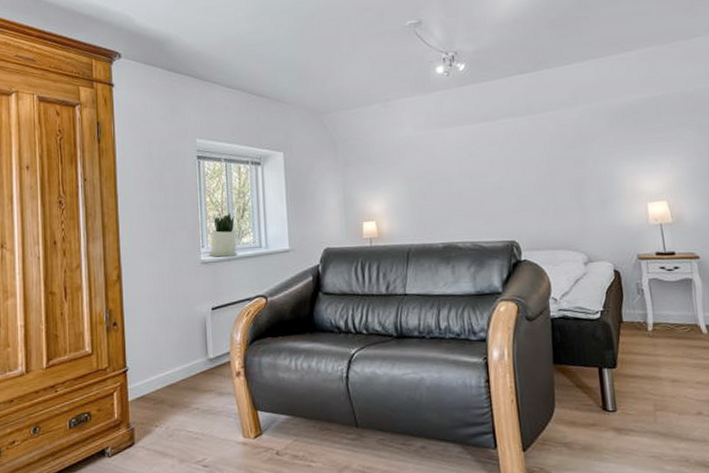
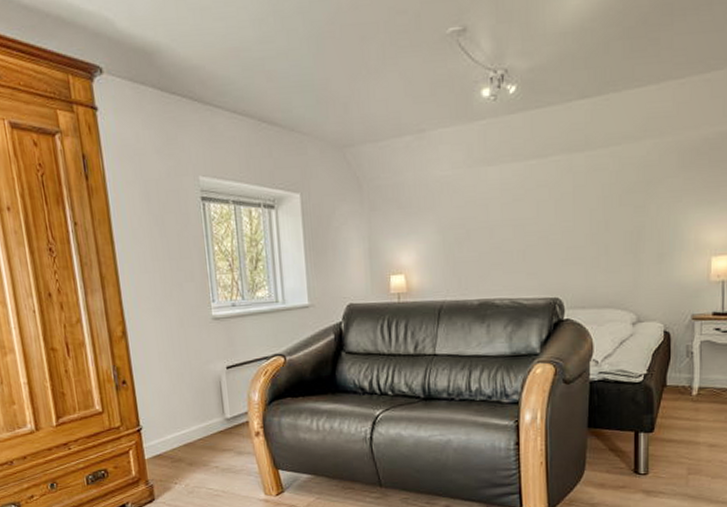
planter: present [209,212,238,258] -> none [220,263,252,314]

